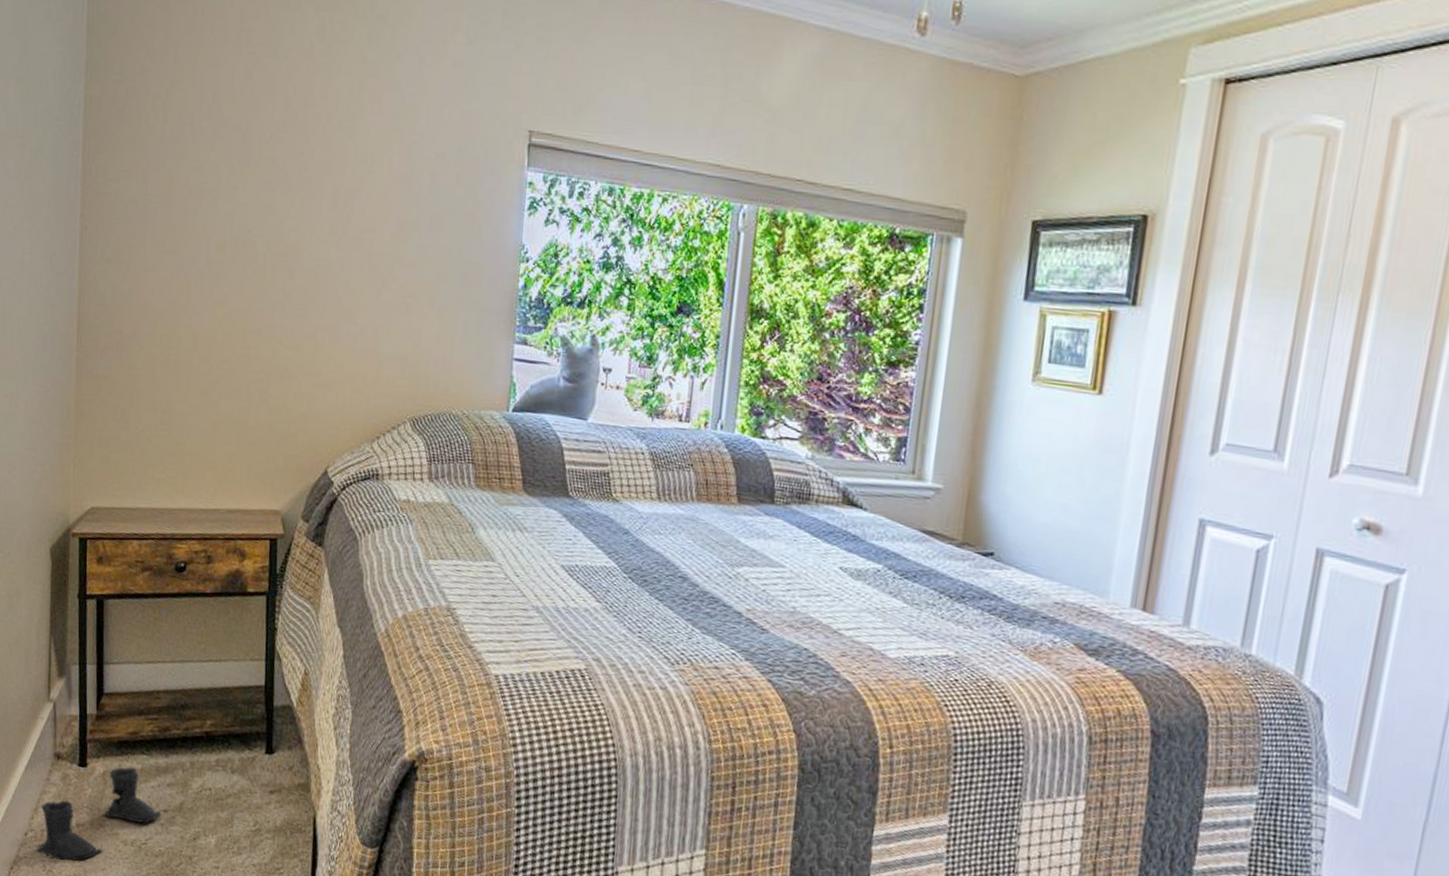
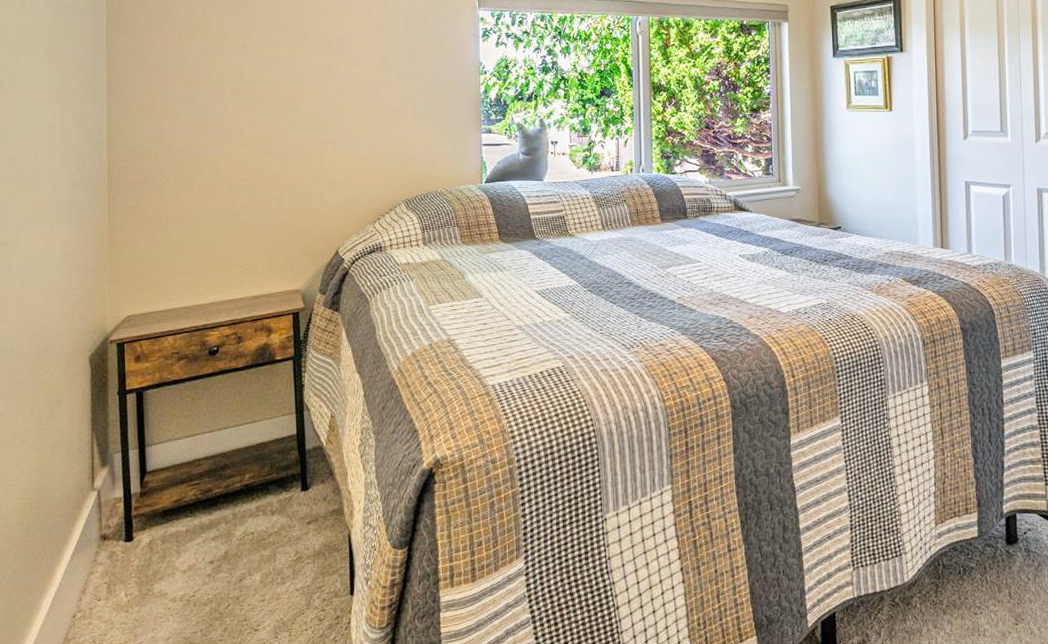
boots: present [37,767,162,861] -> none [86,531,208,633]

